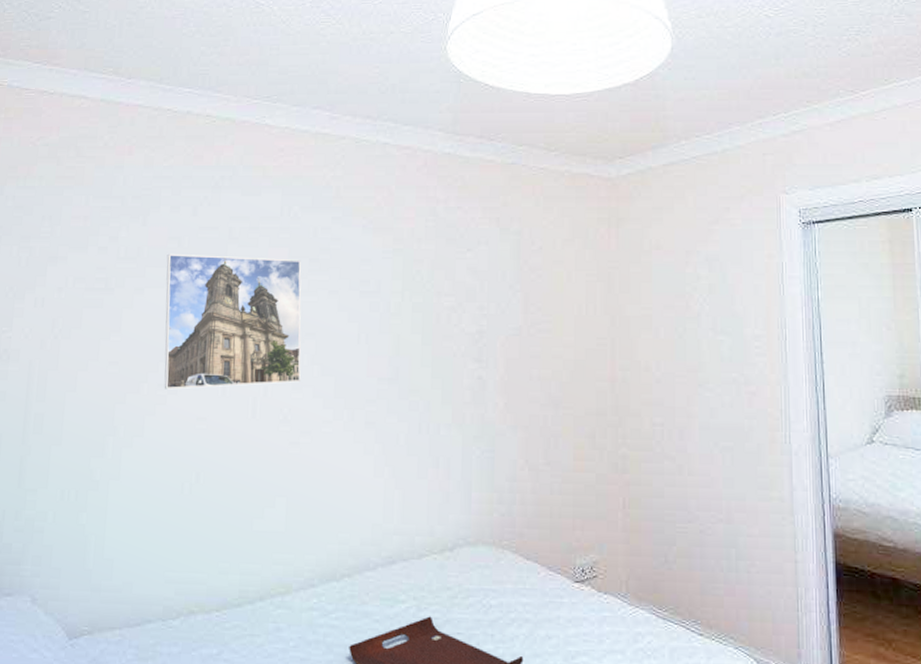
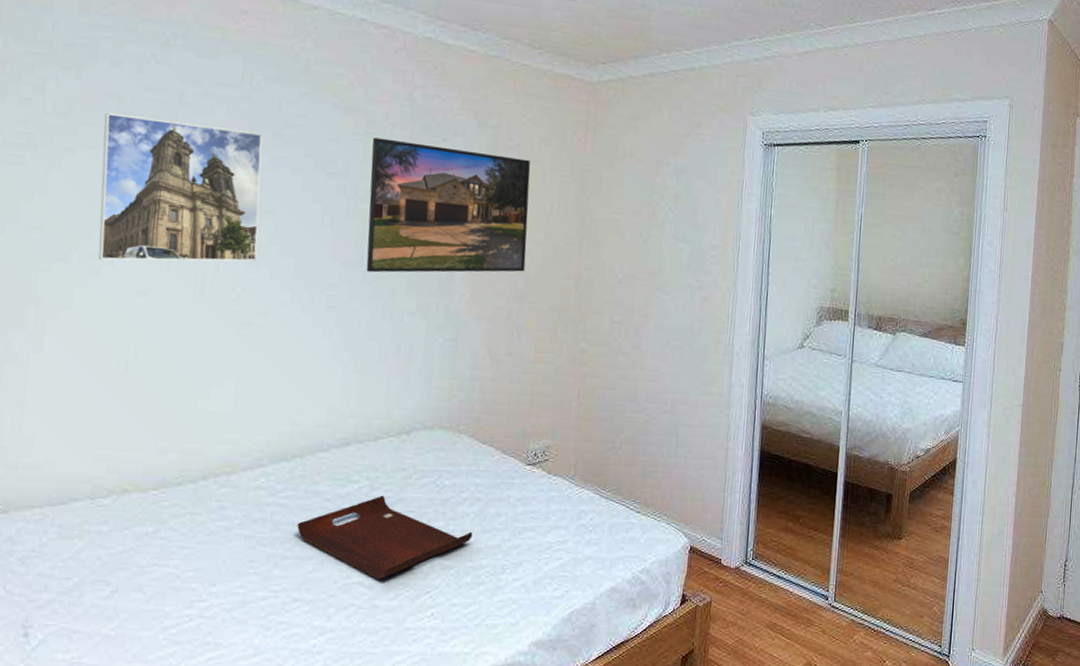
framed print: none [400,254,557,387] -> present [366,137,531,273]

